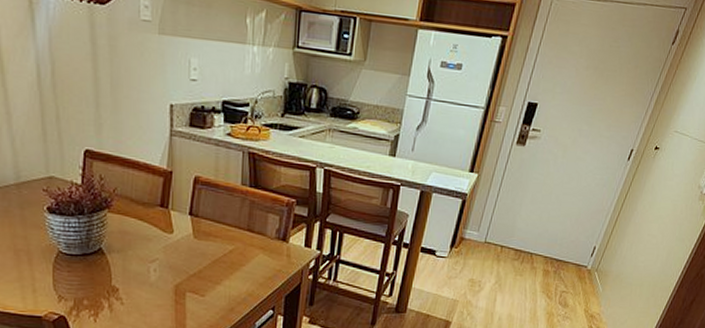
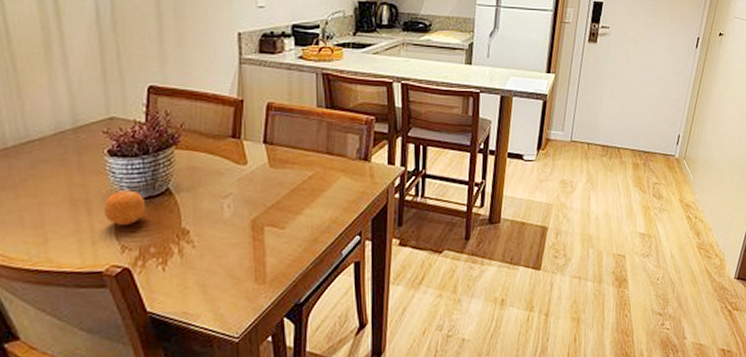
fruit: none [42,246,81,279] -> present [103,190,146,226]

